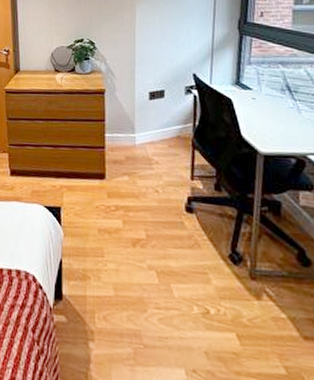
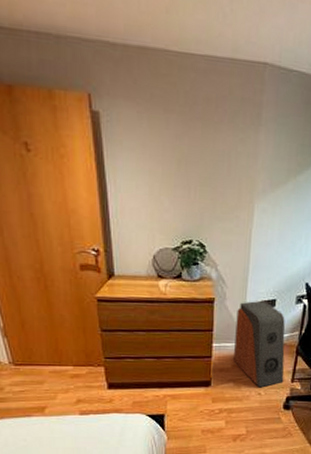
speaker: none [127,91,182,185] -> present [234,300,285,388]

